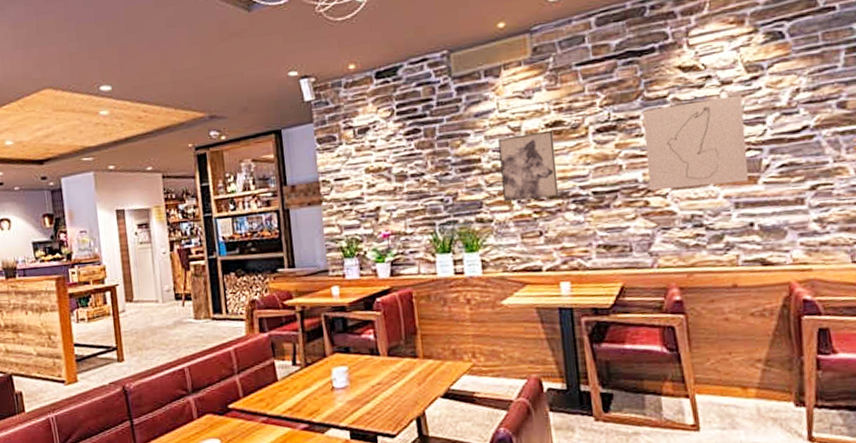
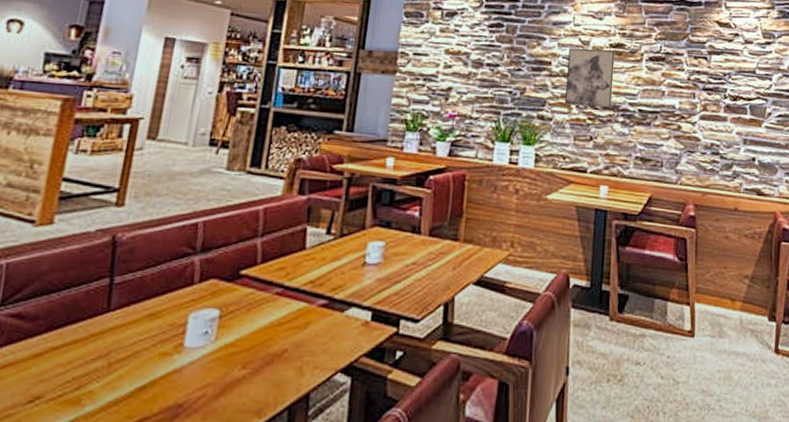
wall art: present [642,95,750,191] -> none [683,50,758,124]

